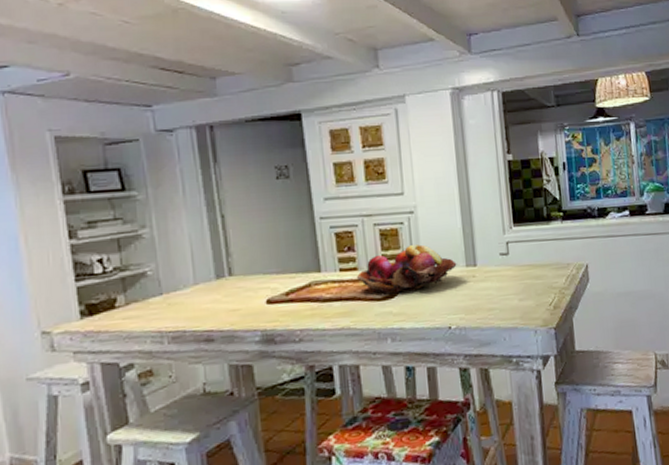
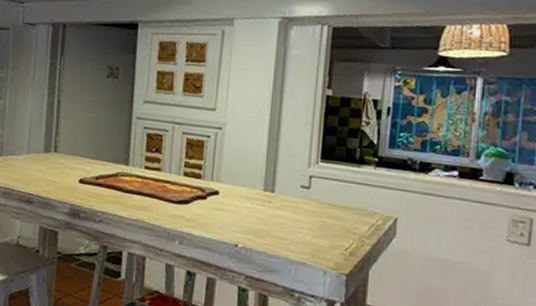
fruit basket: present [357,244,457,294] -> none [159,159,255,202]

